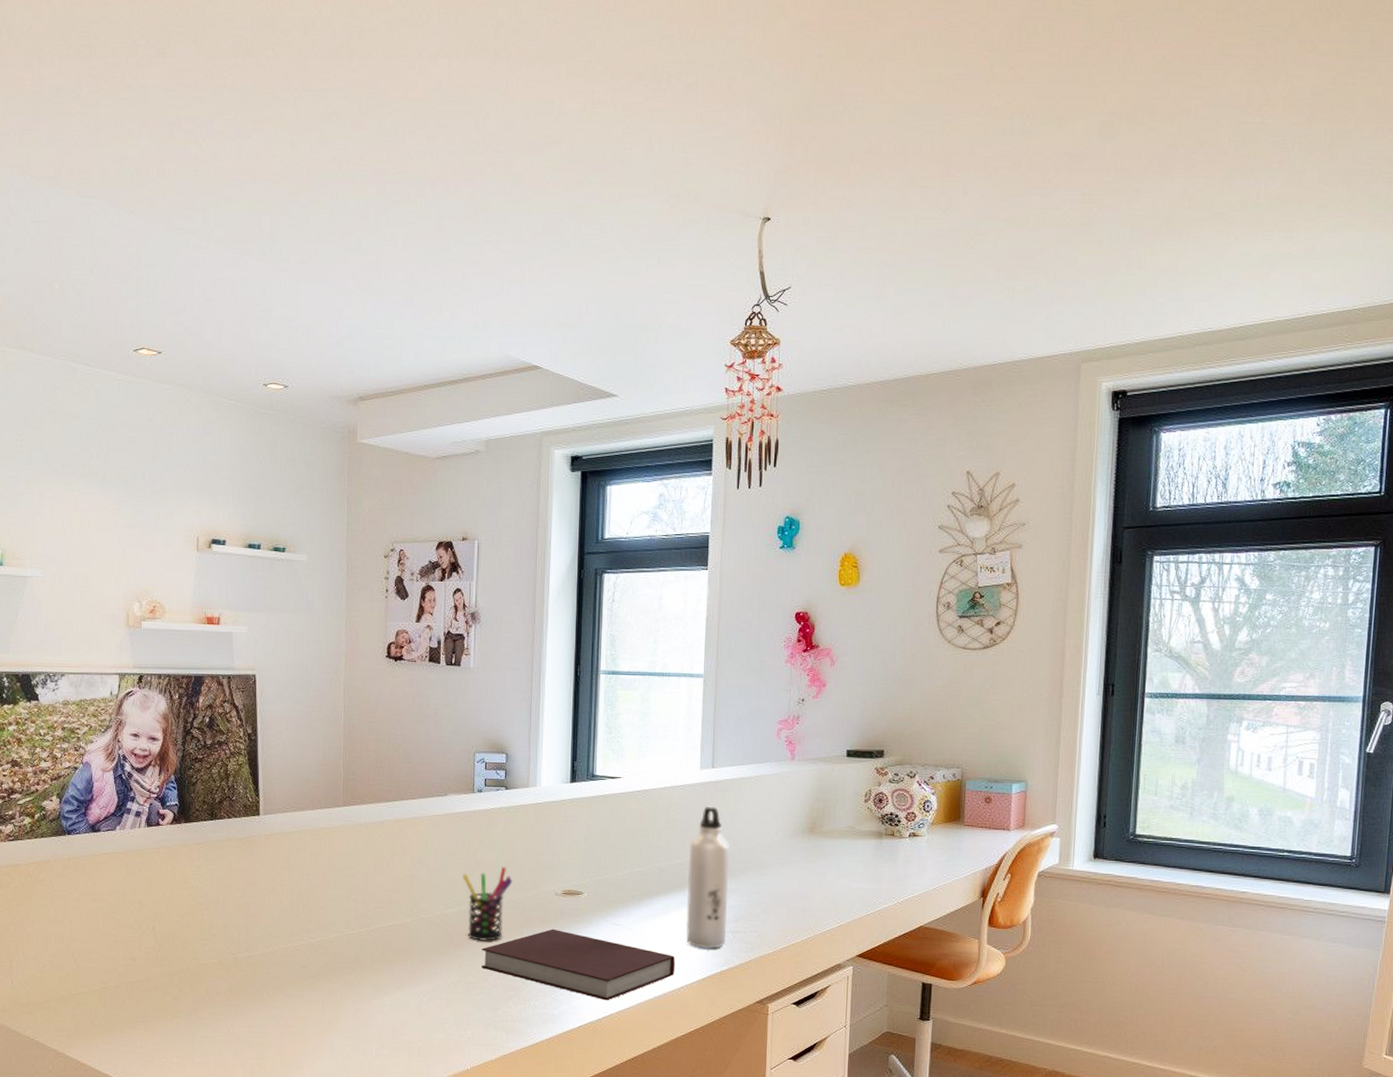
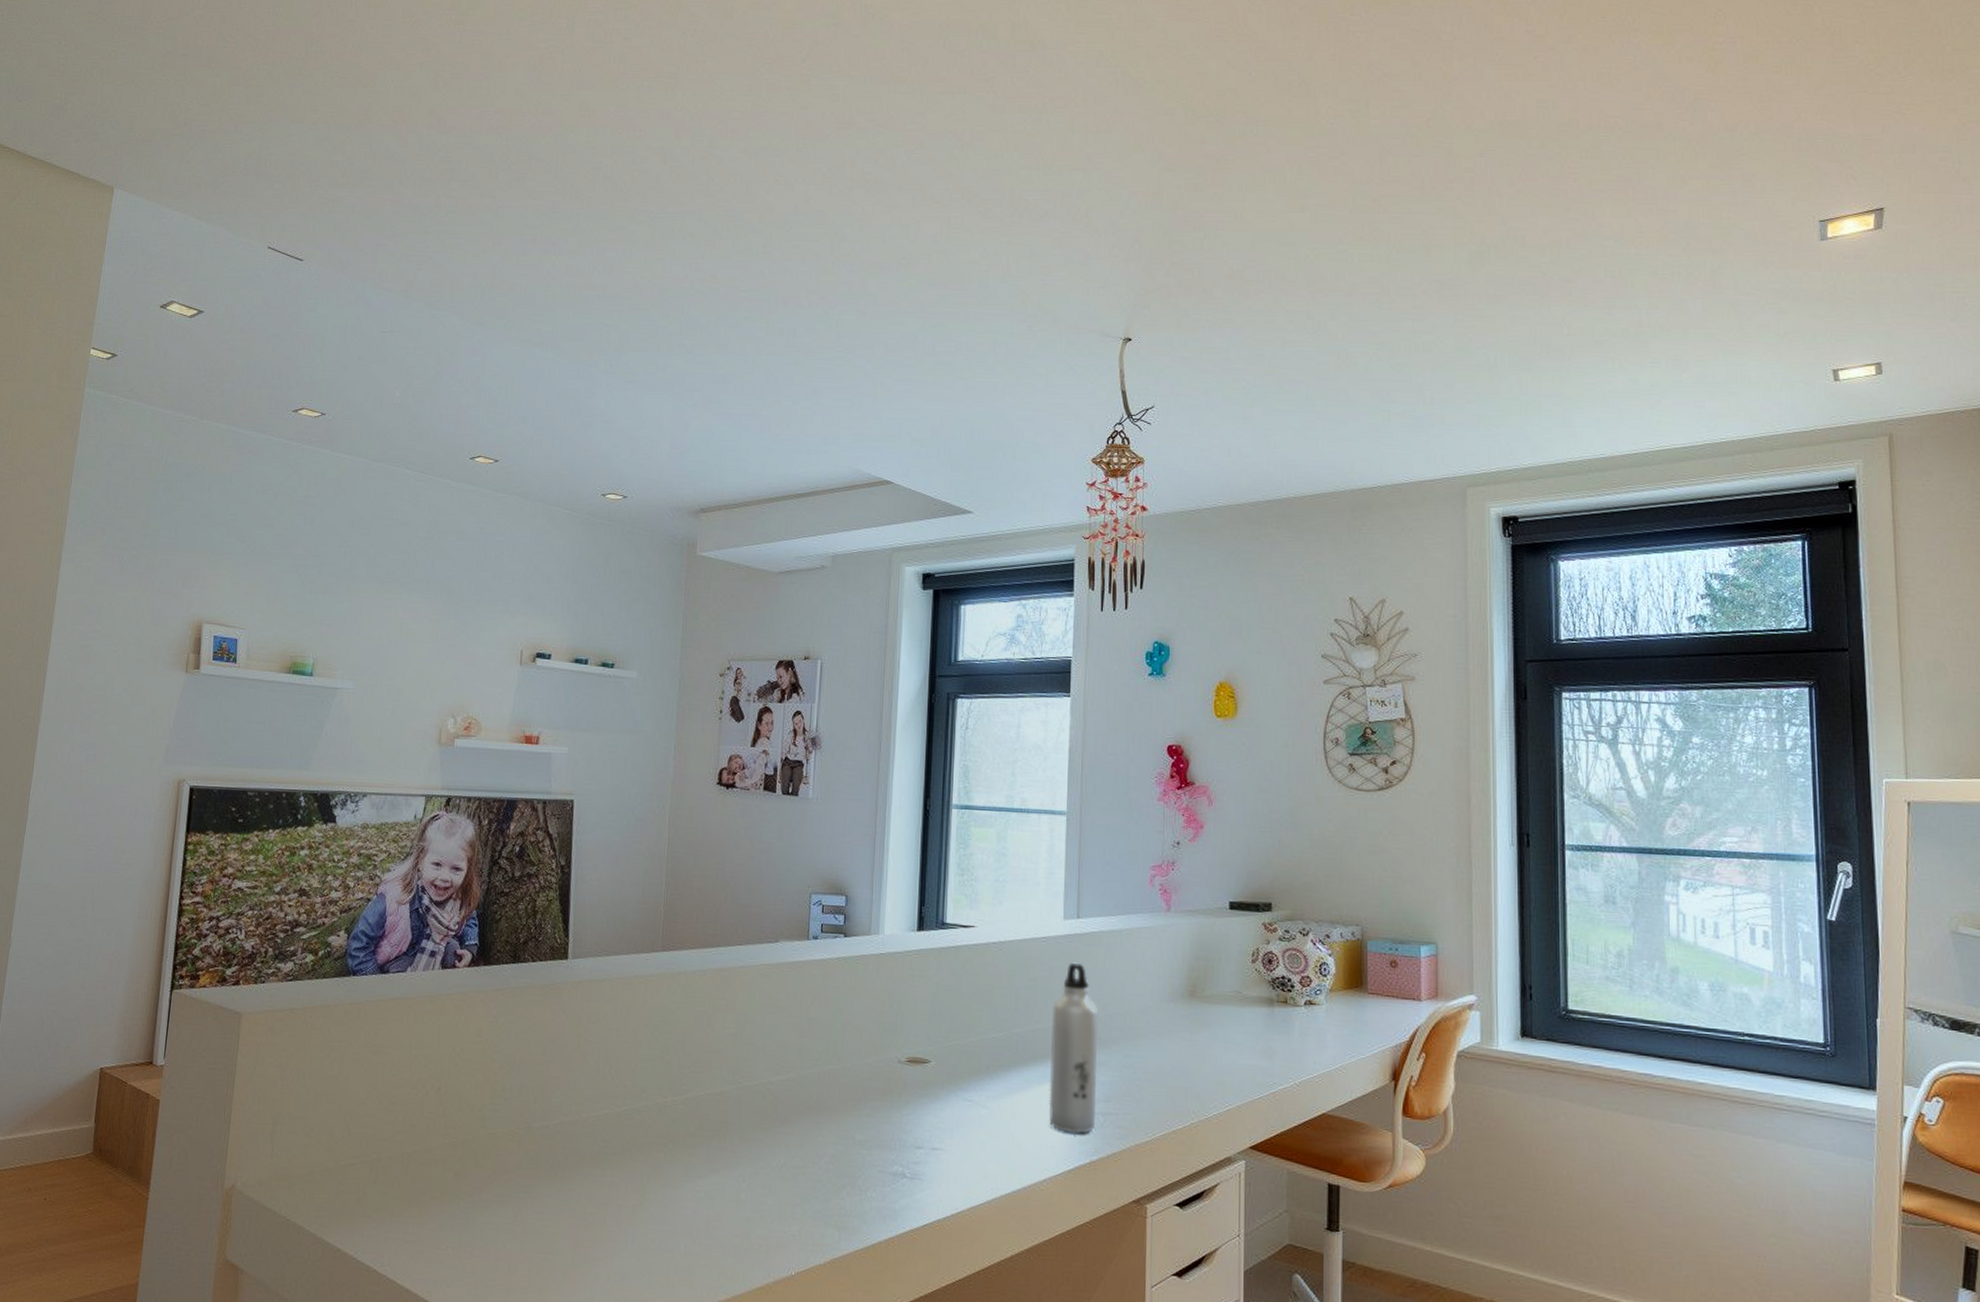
pen holder: present [463,866,513,941] -> none [793,1027,850,1116]
notebook: present [481,928,675,1001] -> none [811,1103,1036,1194]

